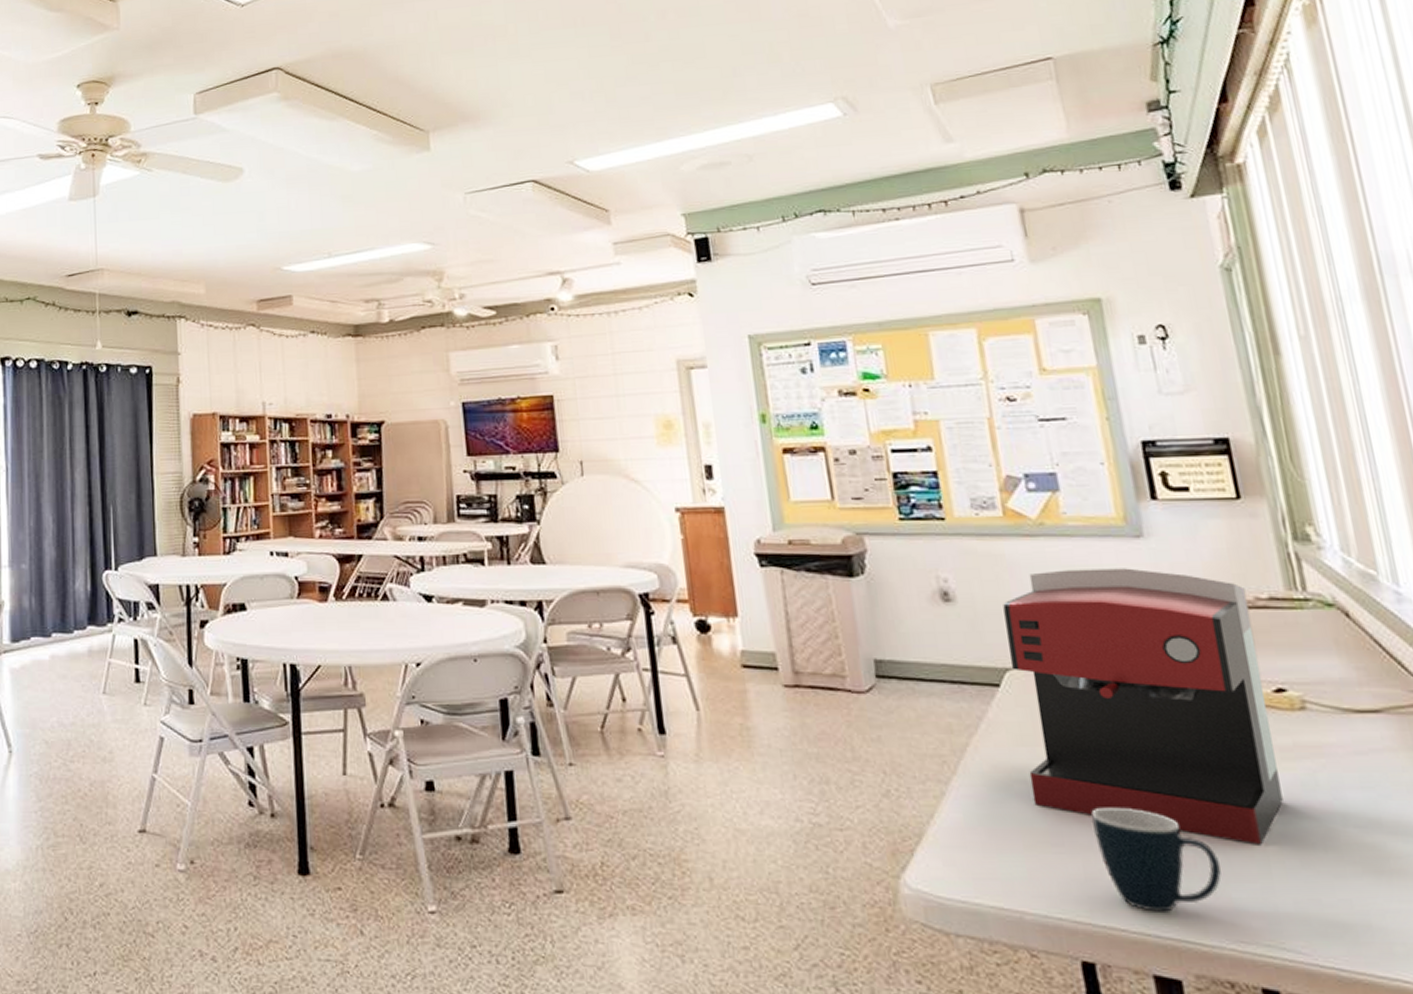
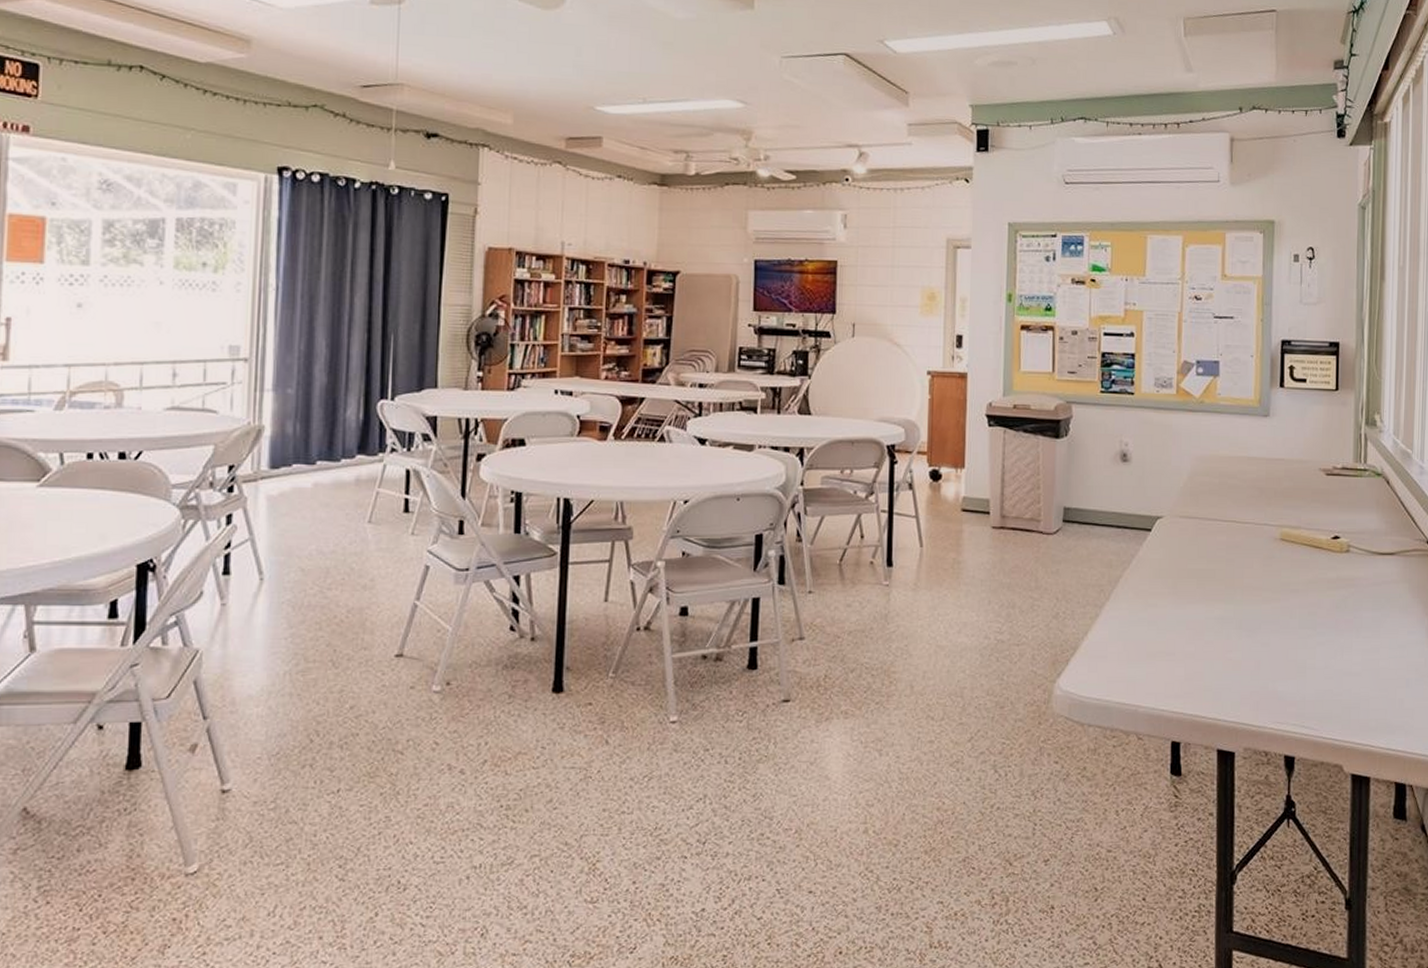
coffee maker: present [1003,568,1283,845] -> none [1159,439,1328,652]
mug: present [1091,807,1222,912] -> none [1196,625,1275,703]

